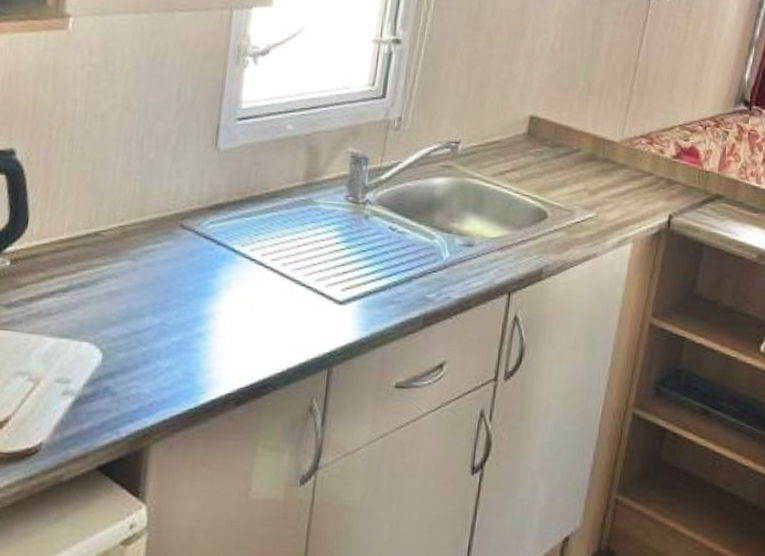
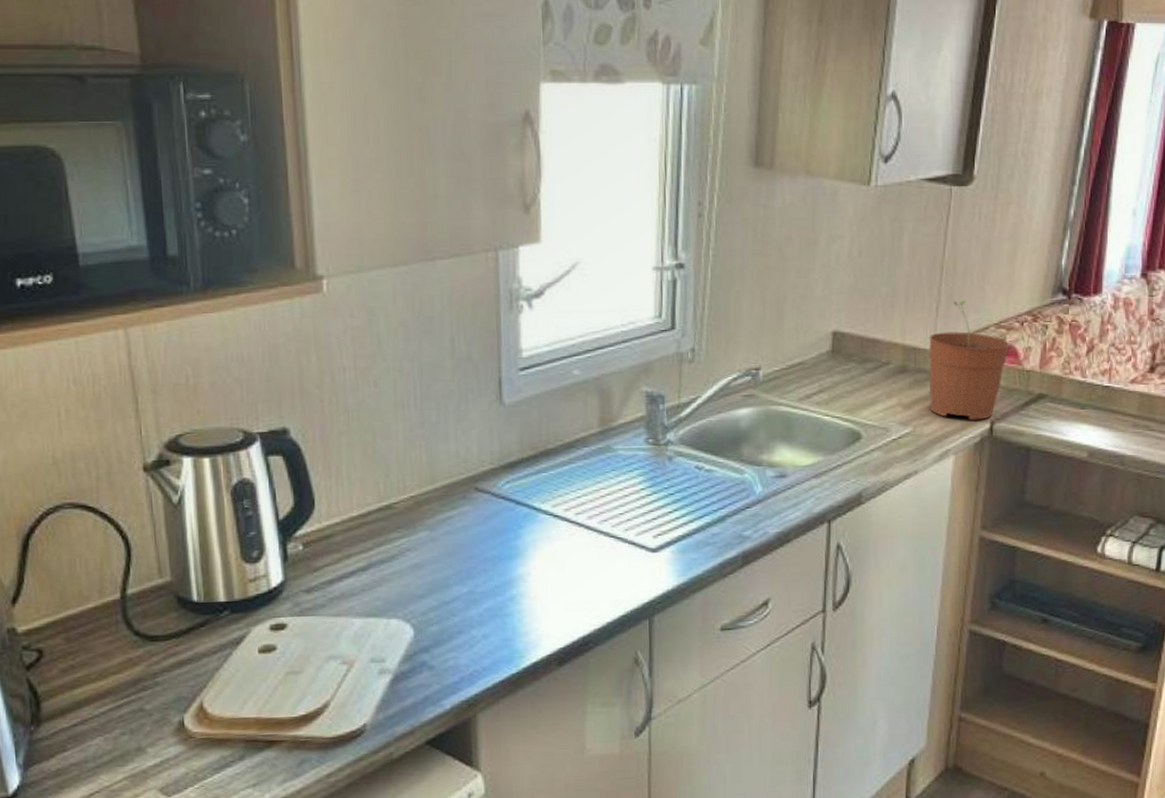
plant pot: none [614,100,692,213] -> present [929,300,1009,420]

